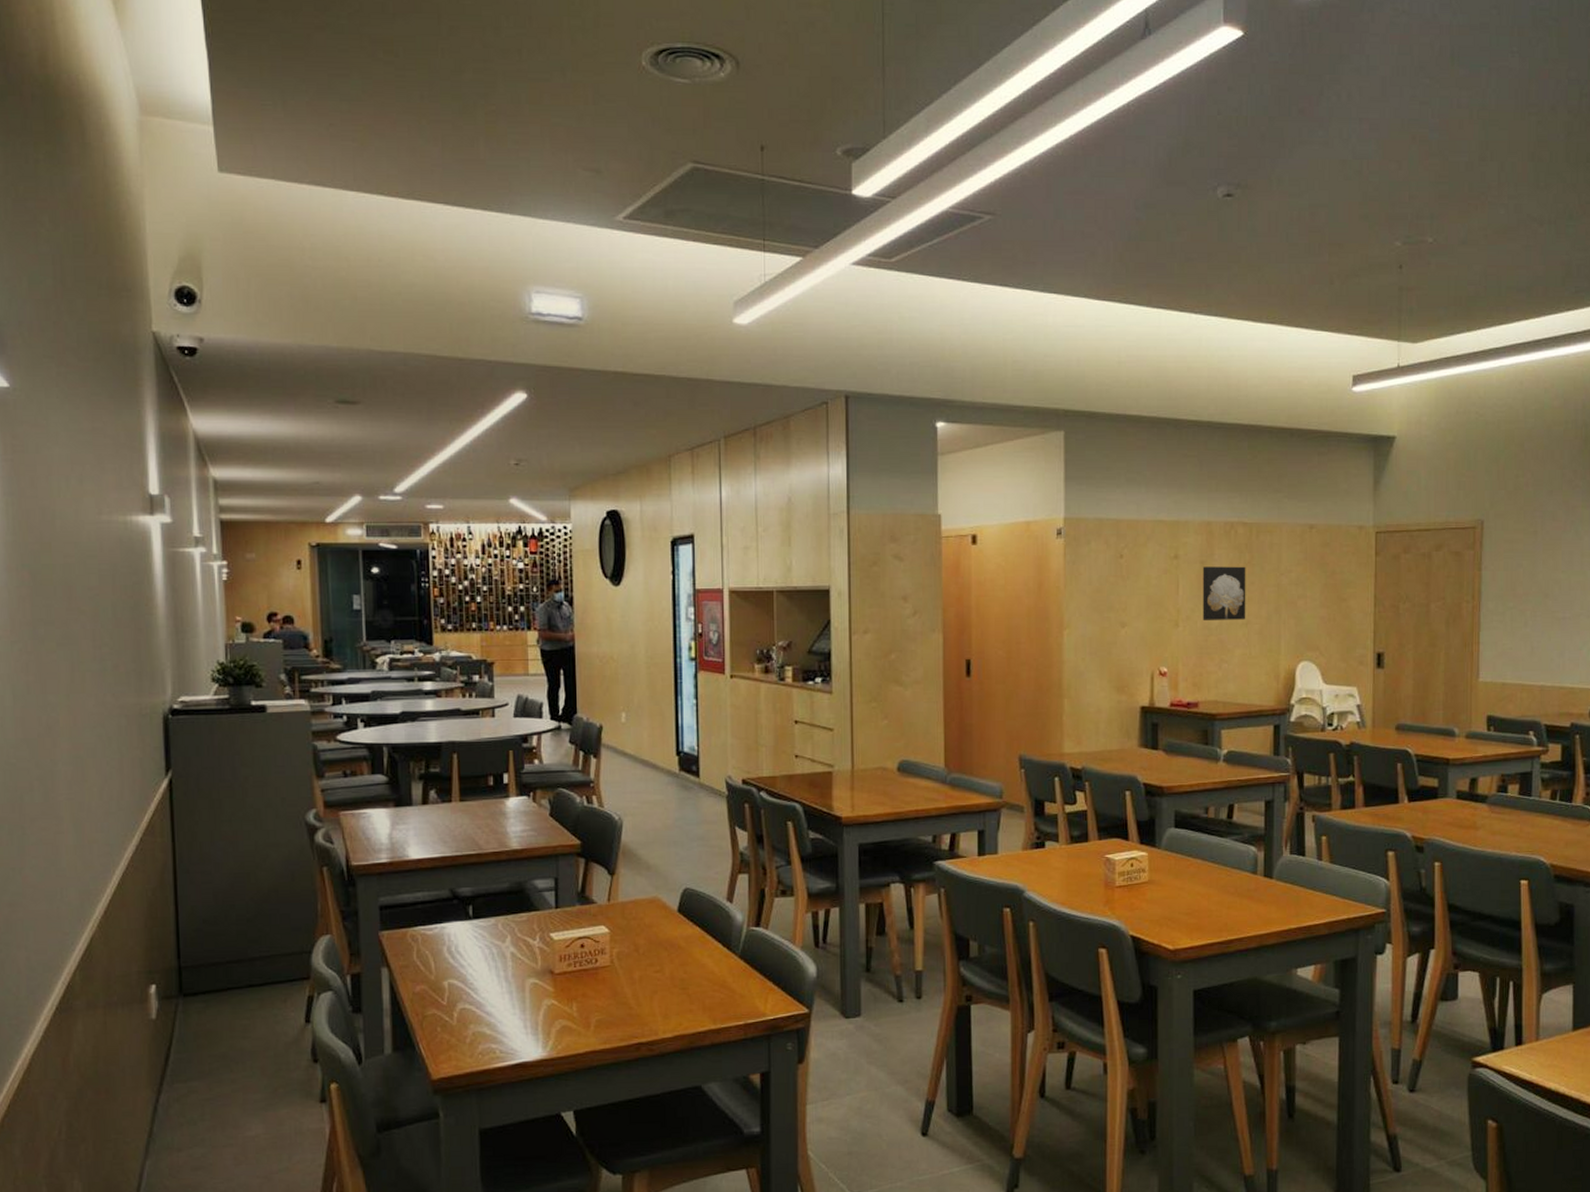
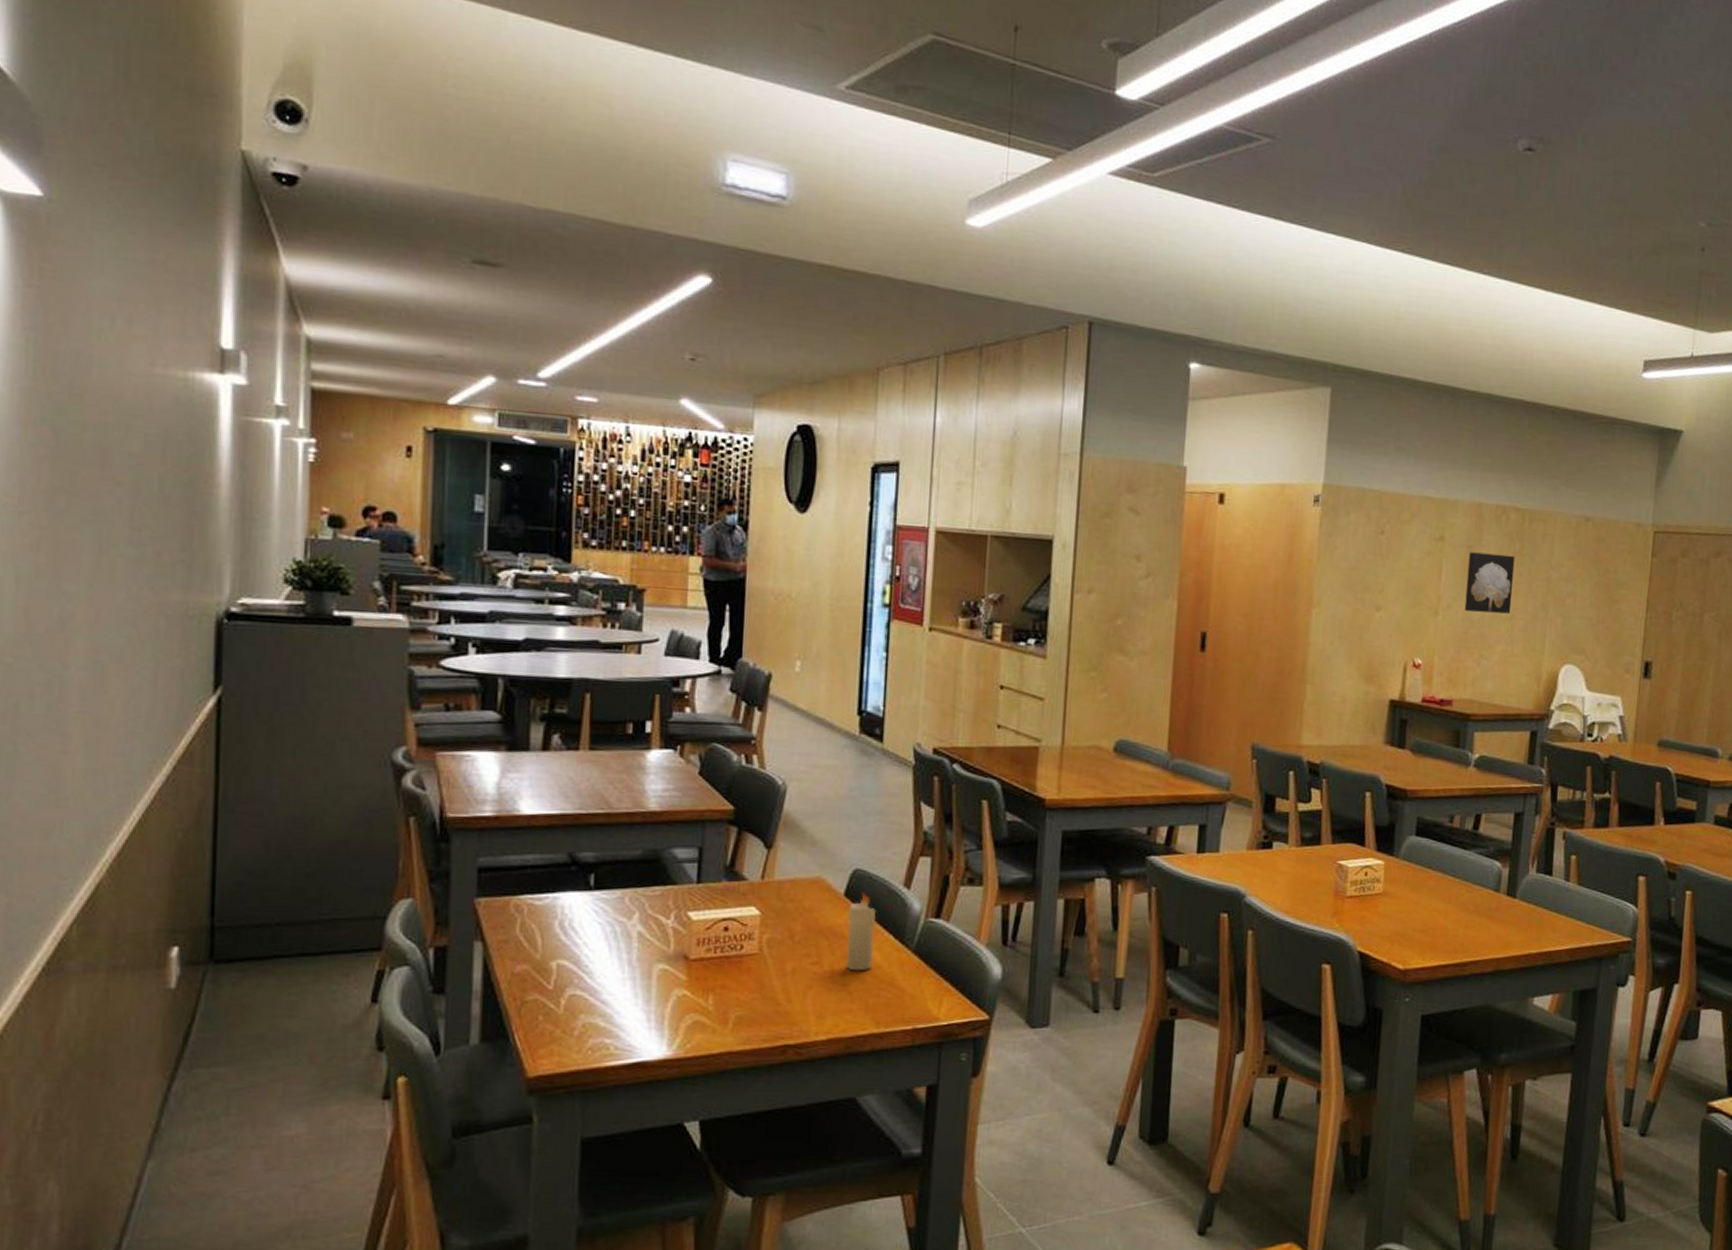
candle: none [681,907,707,977] -> present [846,892,876,972]

